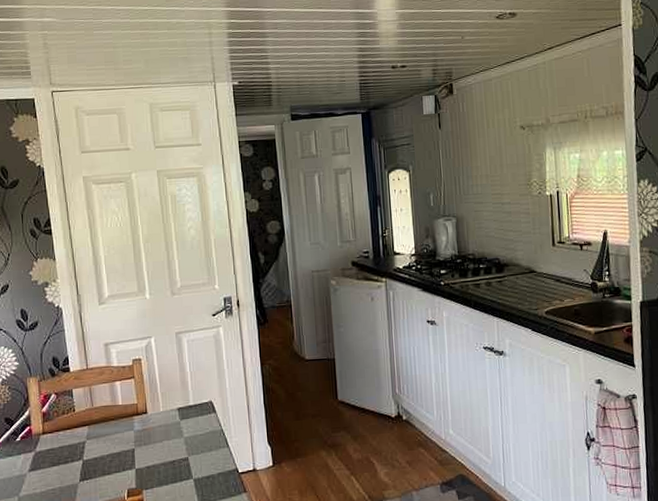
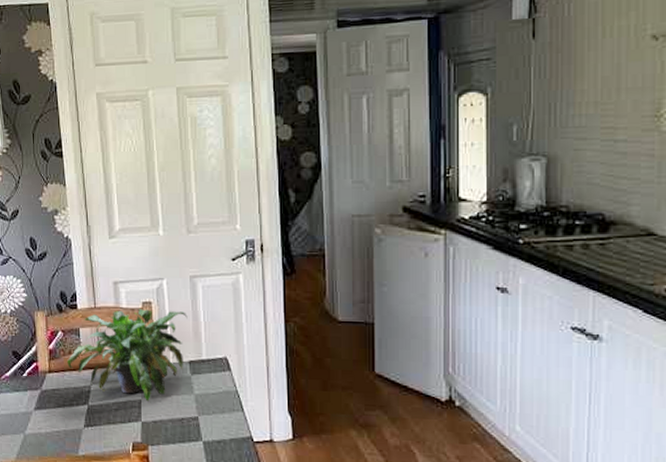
potted plant: none [61,364,175,450] -> present [67,308,188,402]

